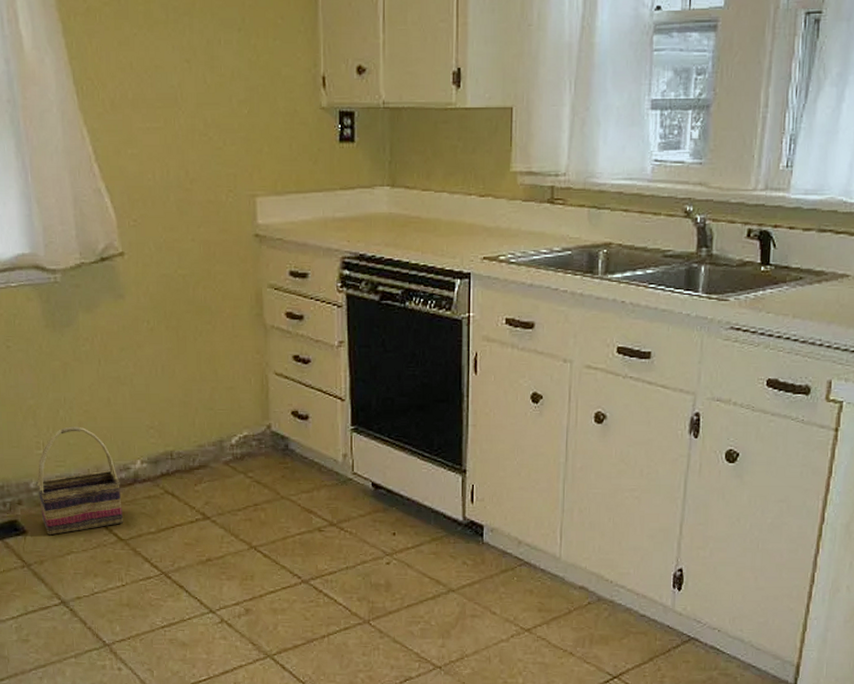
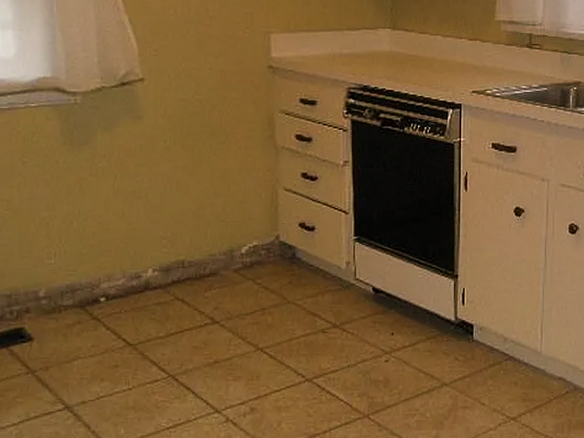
basket: present [36,426,124,536] -> none [45,237,133,342]

